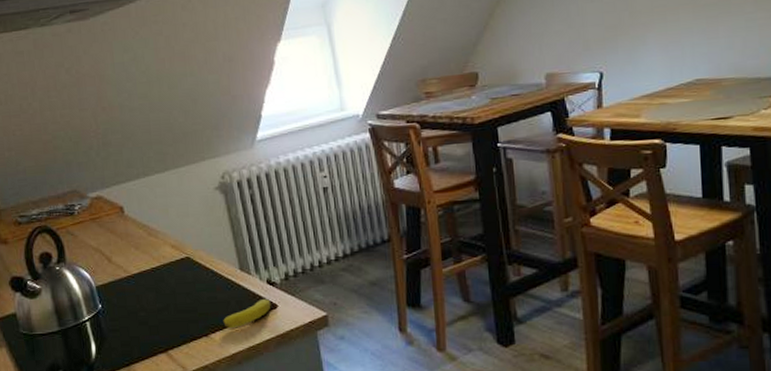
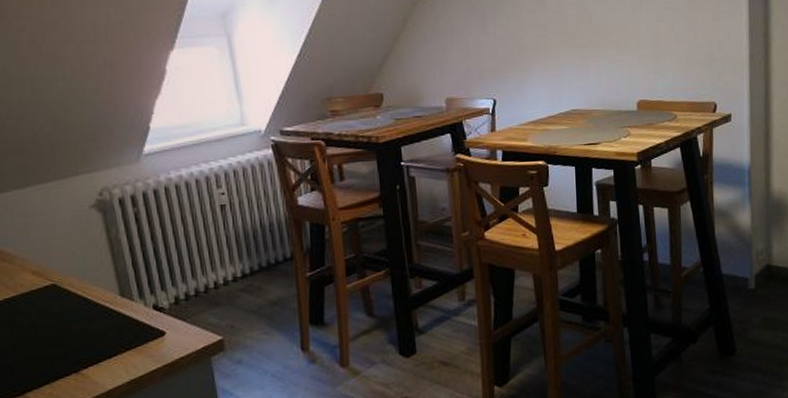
banana: present [223,299,271,329] -> none [98,326,158,362]

